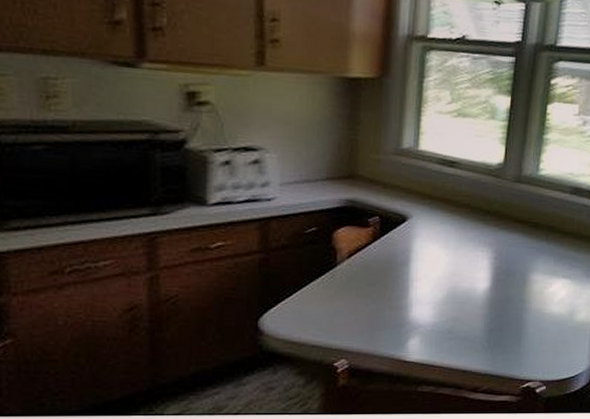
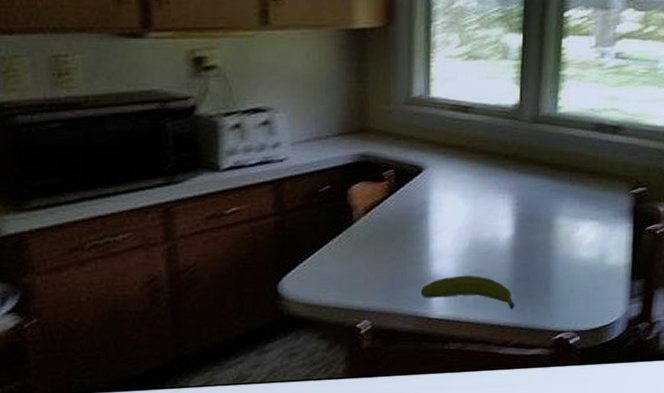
fruit: none [397,322,487,358] -> present [420,275,515,310]

